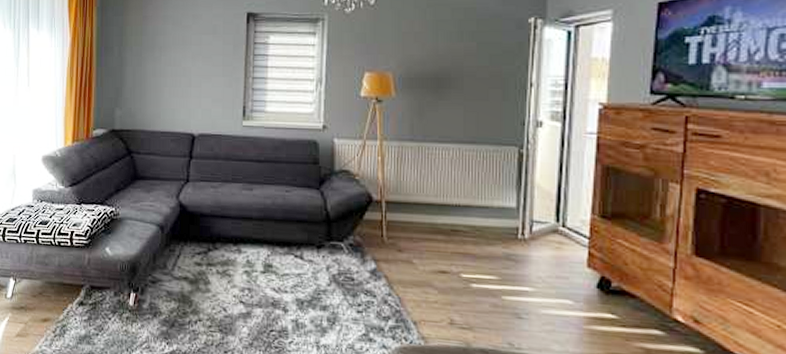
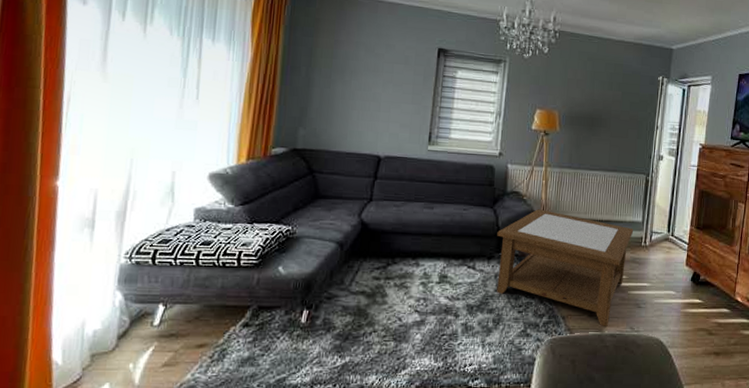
coffee table: none [326,191,505,340] -> present [497,209,634,328]

